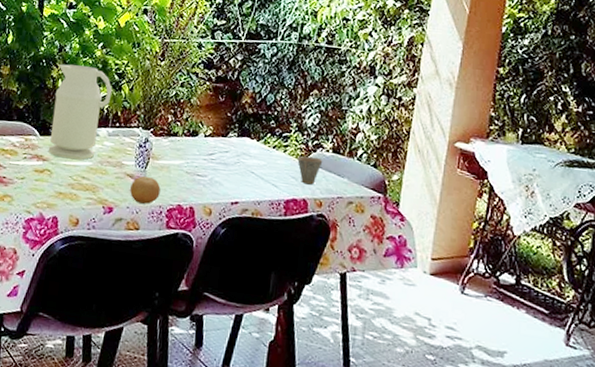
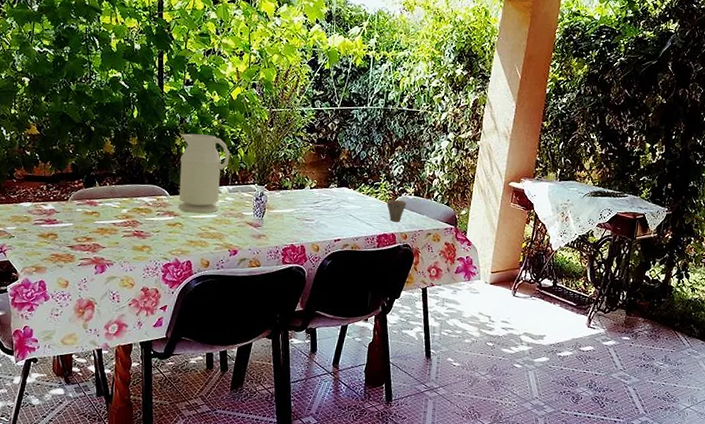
fruit: present [130,176,161,204] -> none [251,224,276,246]

